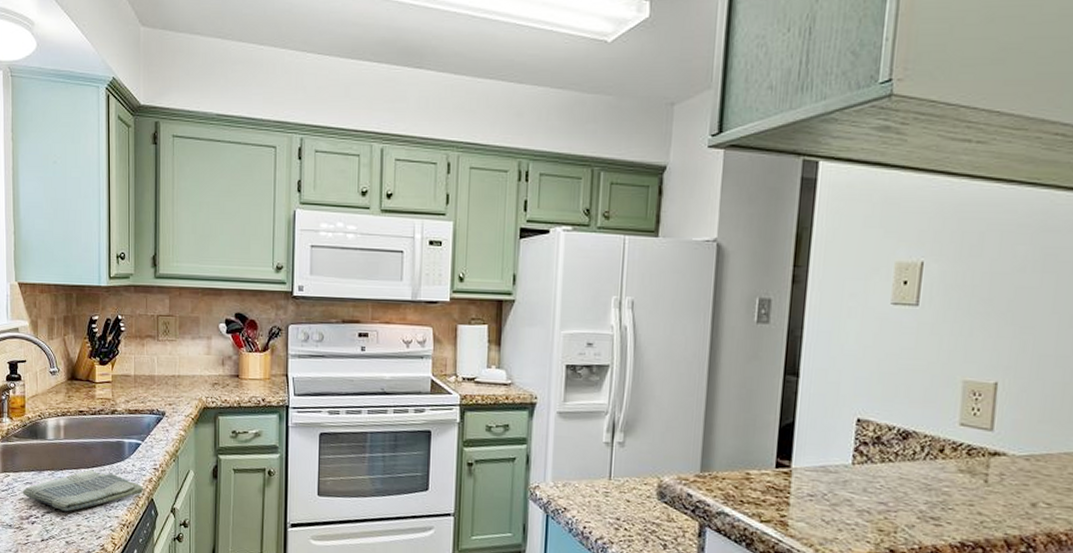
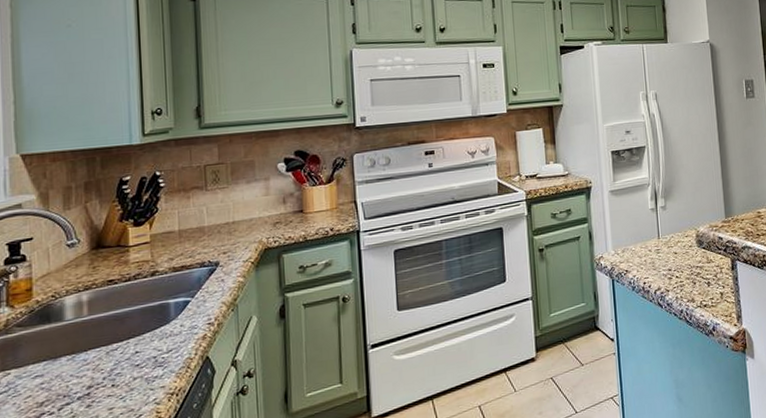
dish towel: present [22,469,144,512] -> none [29,340,197,398]

